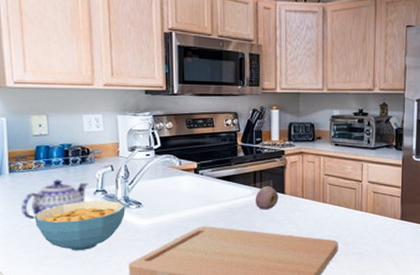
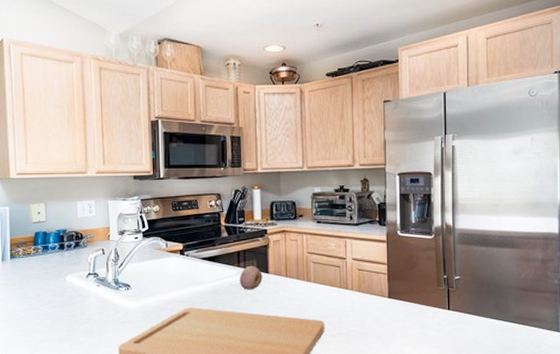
teapot: present [21,179,89,220] -> none [20,263,82,304]
cereal bowl: present [34,200,126,251] -> none [31,283,116,334]

